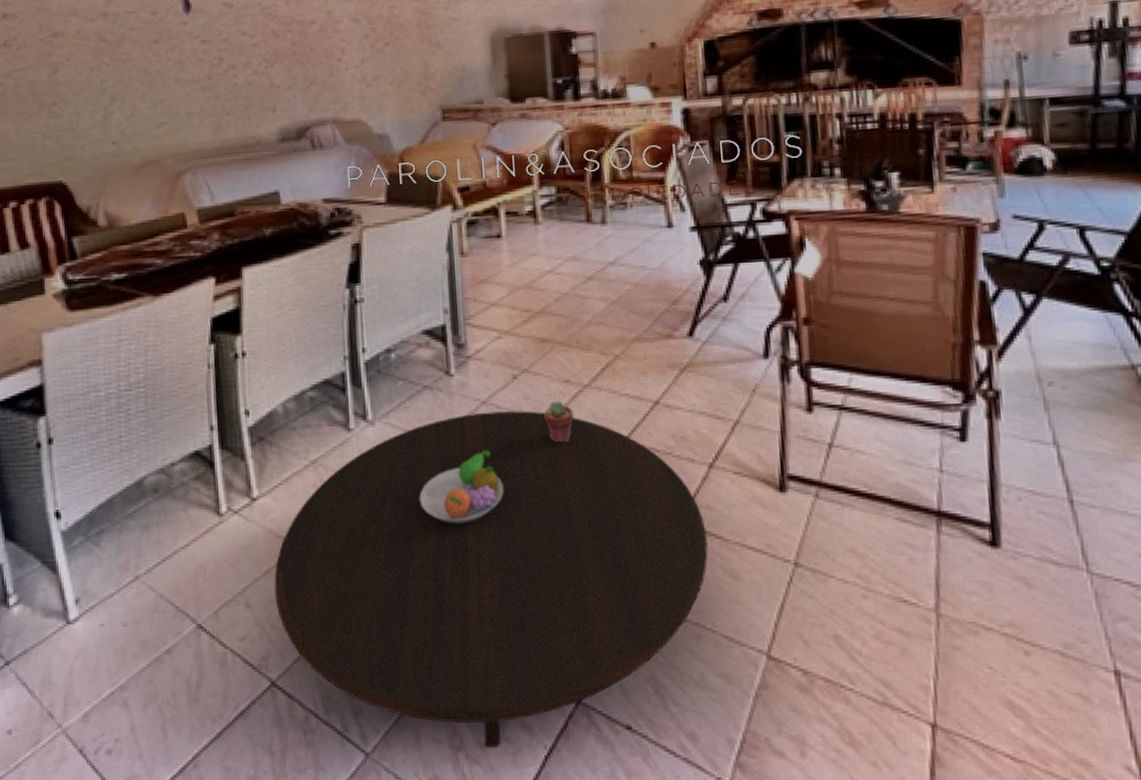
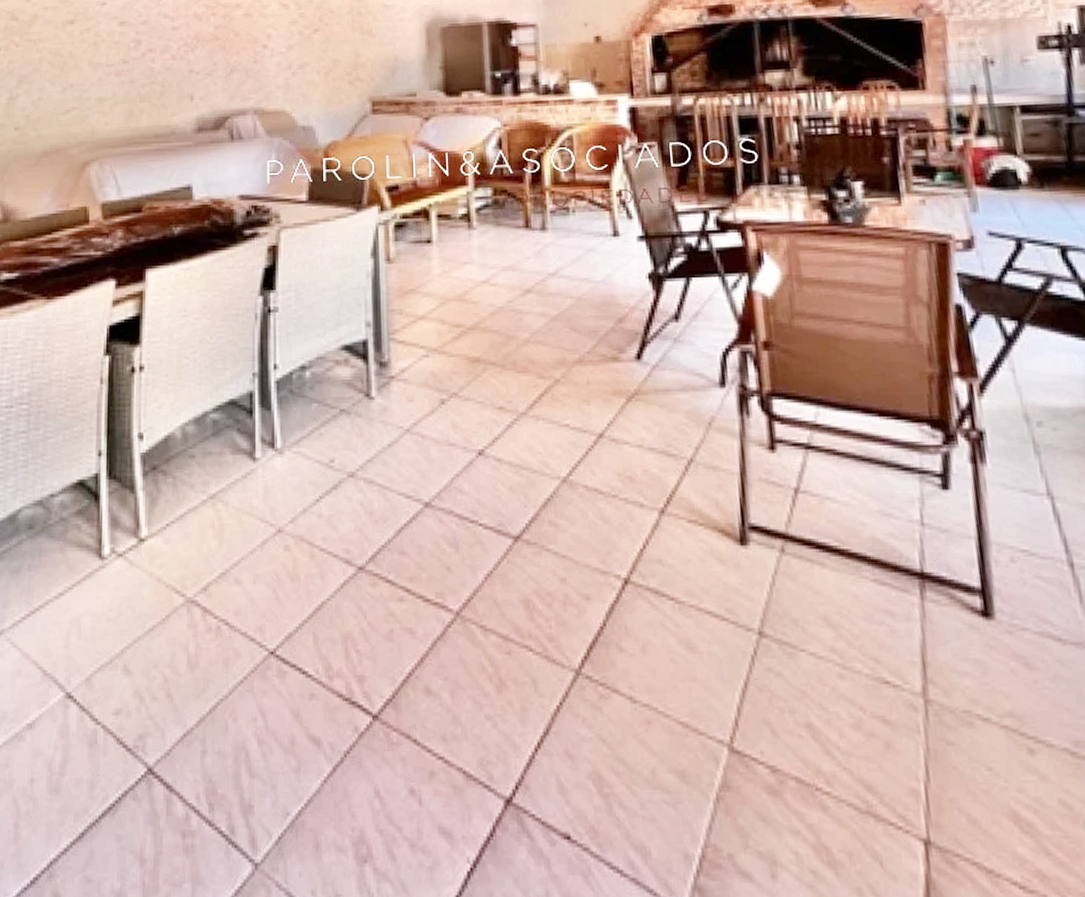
table: present [274,411,708,749] -> none [159,441,660,861]
fruit bowl: present [419,450,504,524] -> none [330,487,427,575]
potted succulent: present [544,401,574,443] -> none [475,431,508,480]

